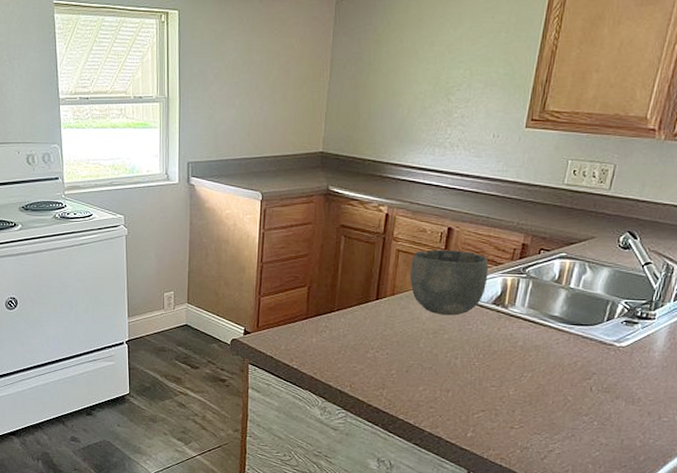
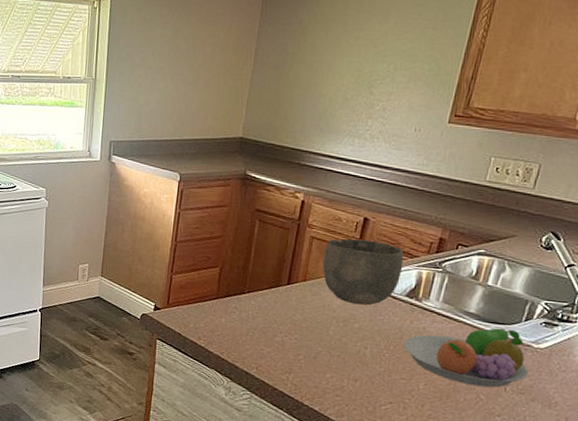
fruit bowl: none [492,329,612,389] -> present [403,328,529,388]

